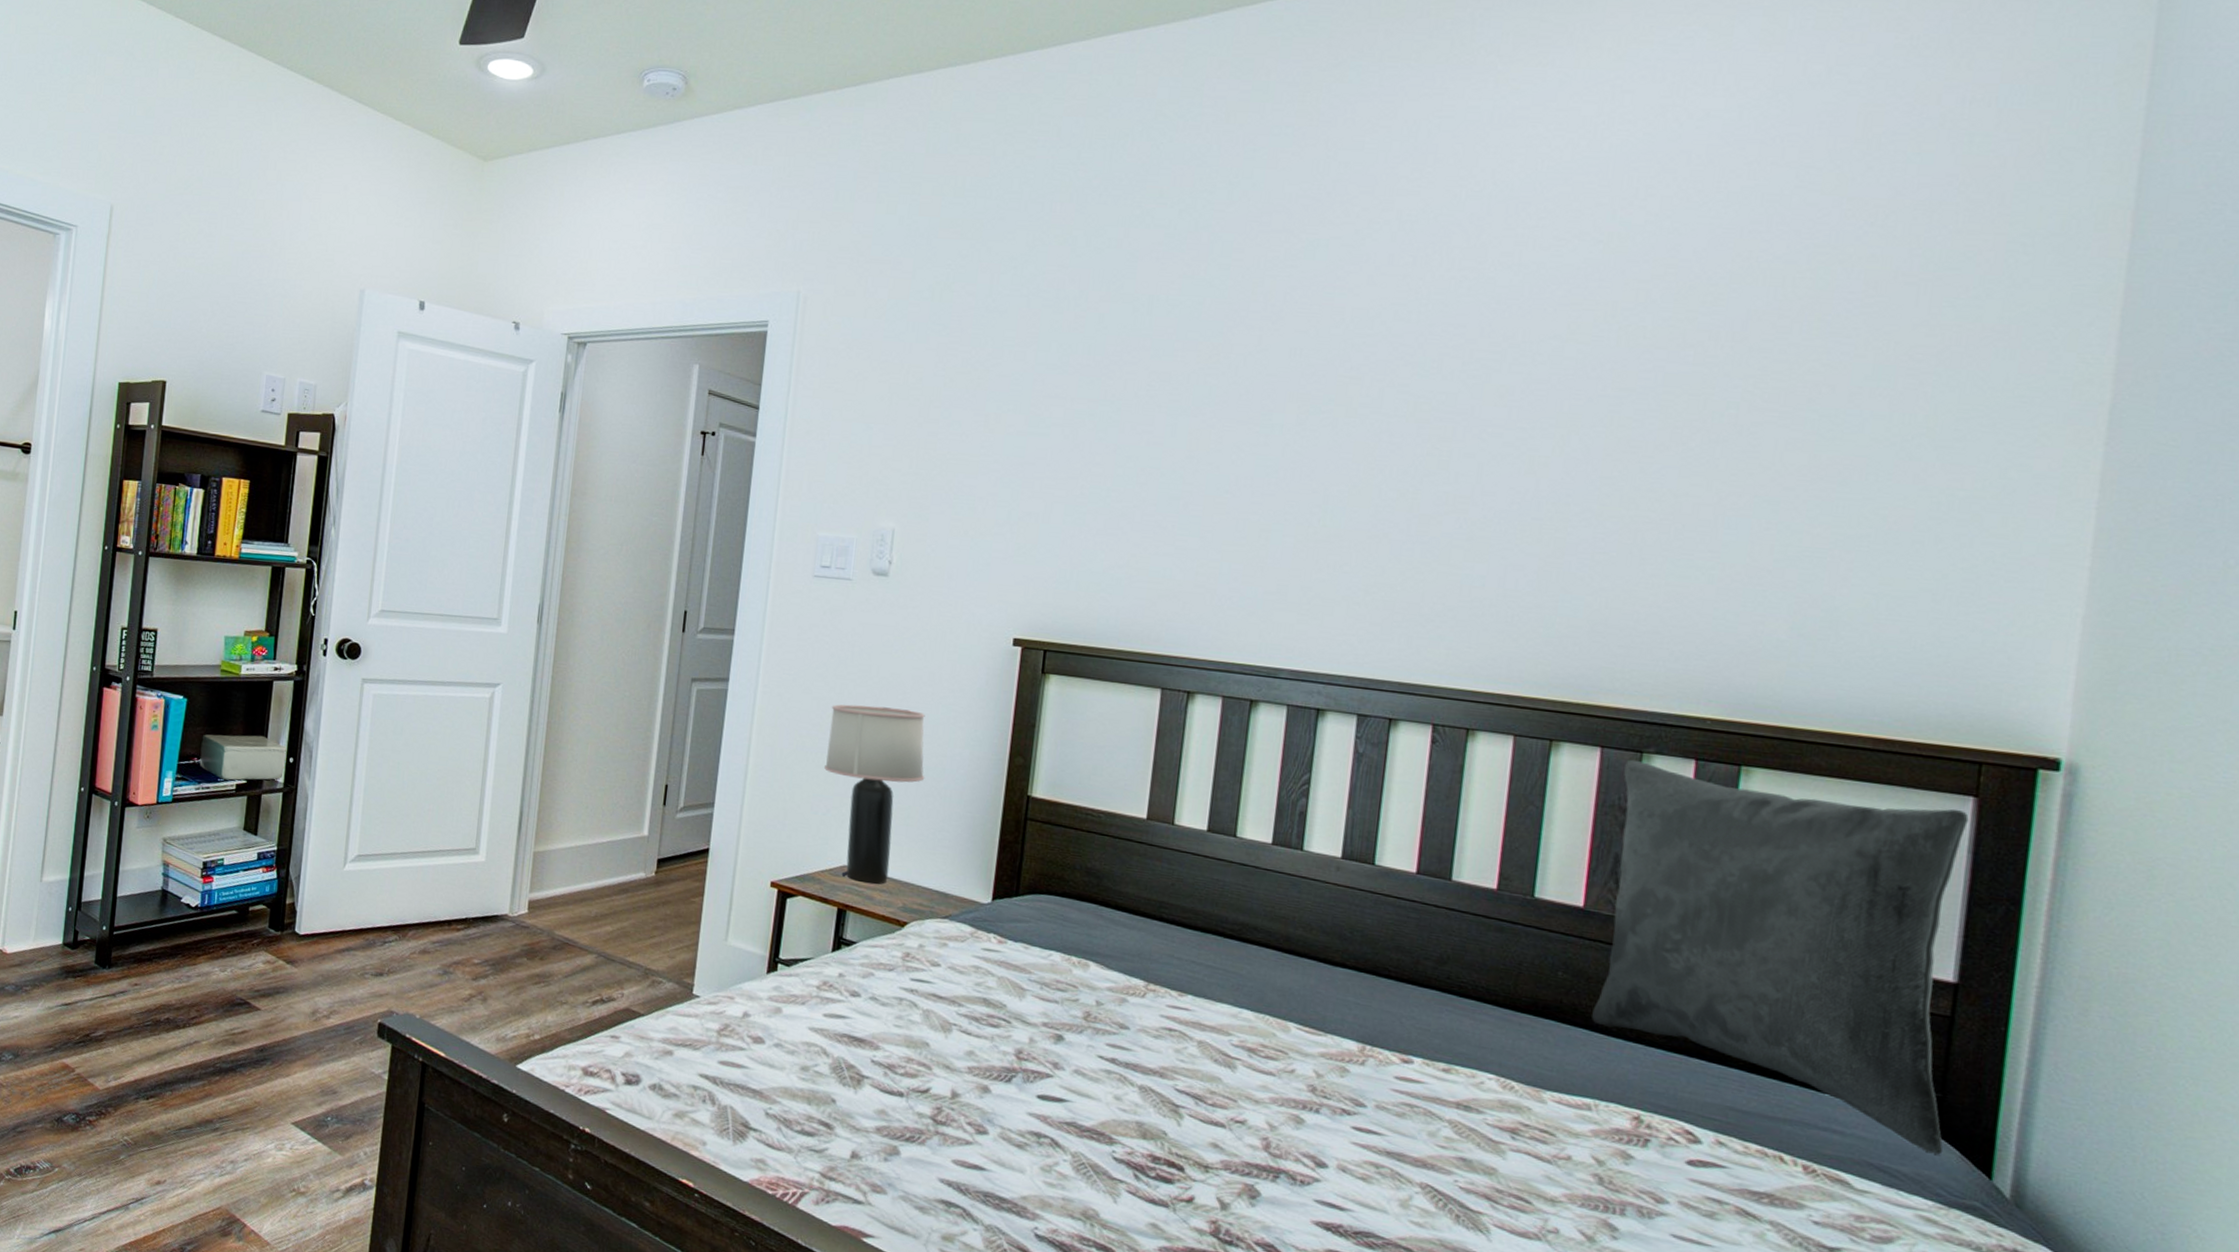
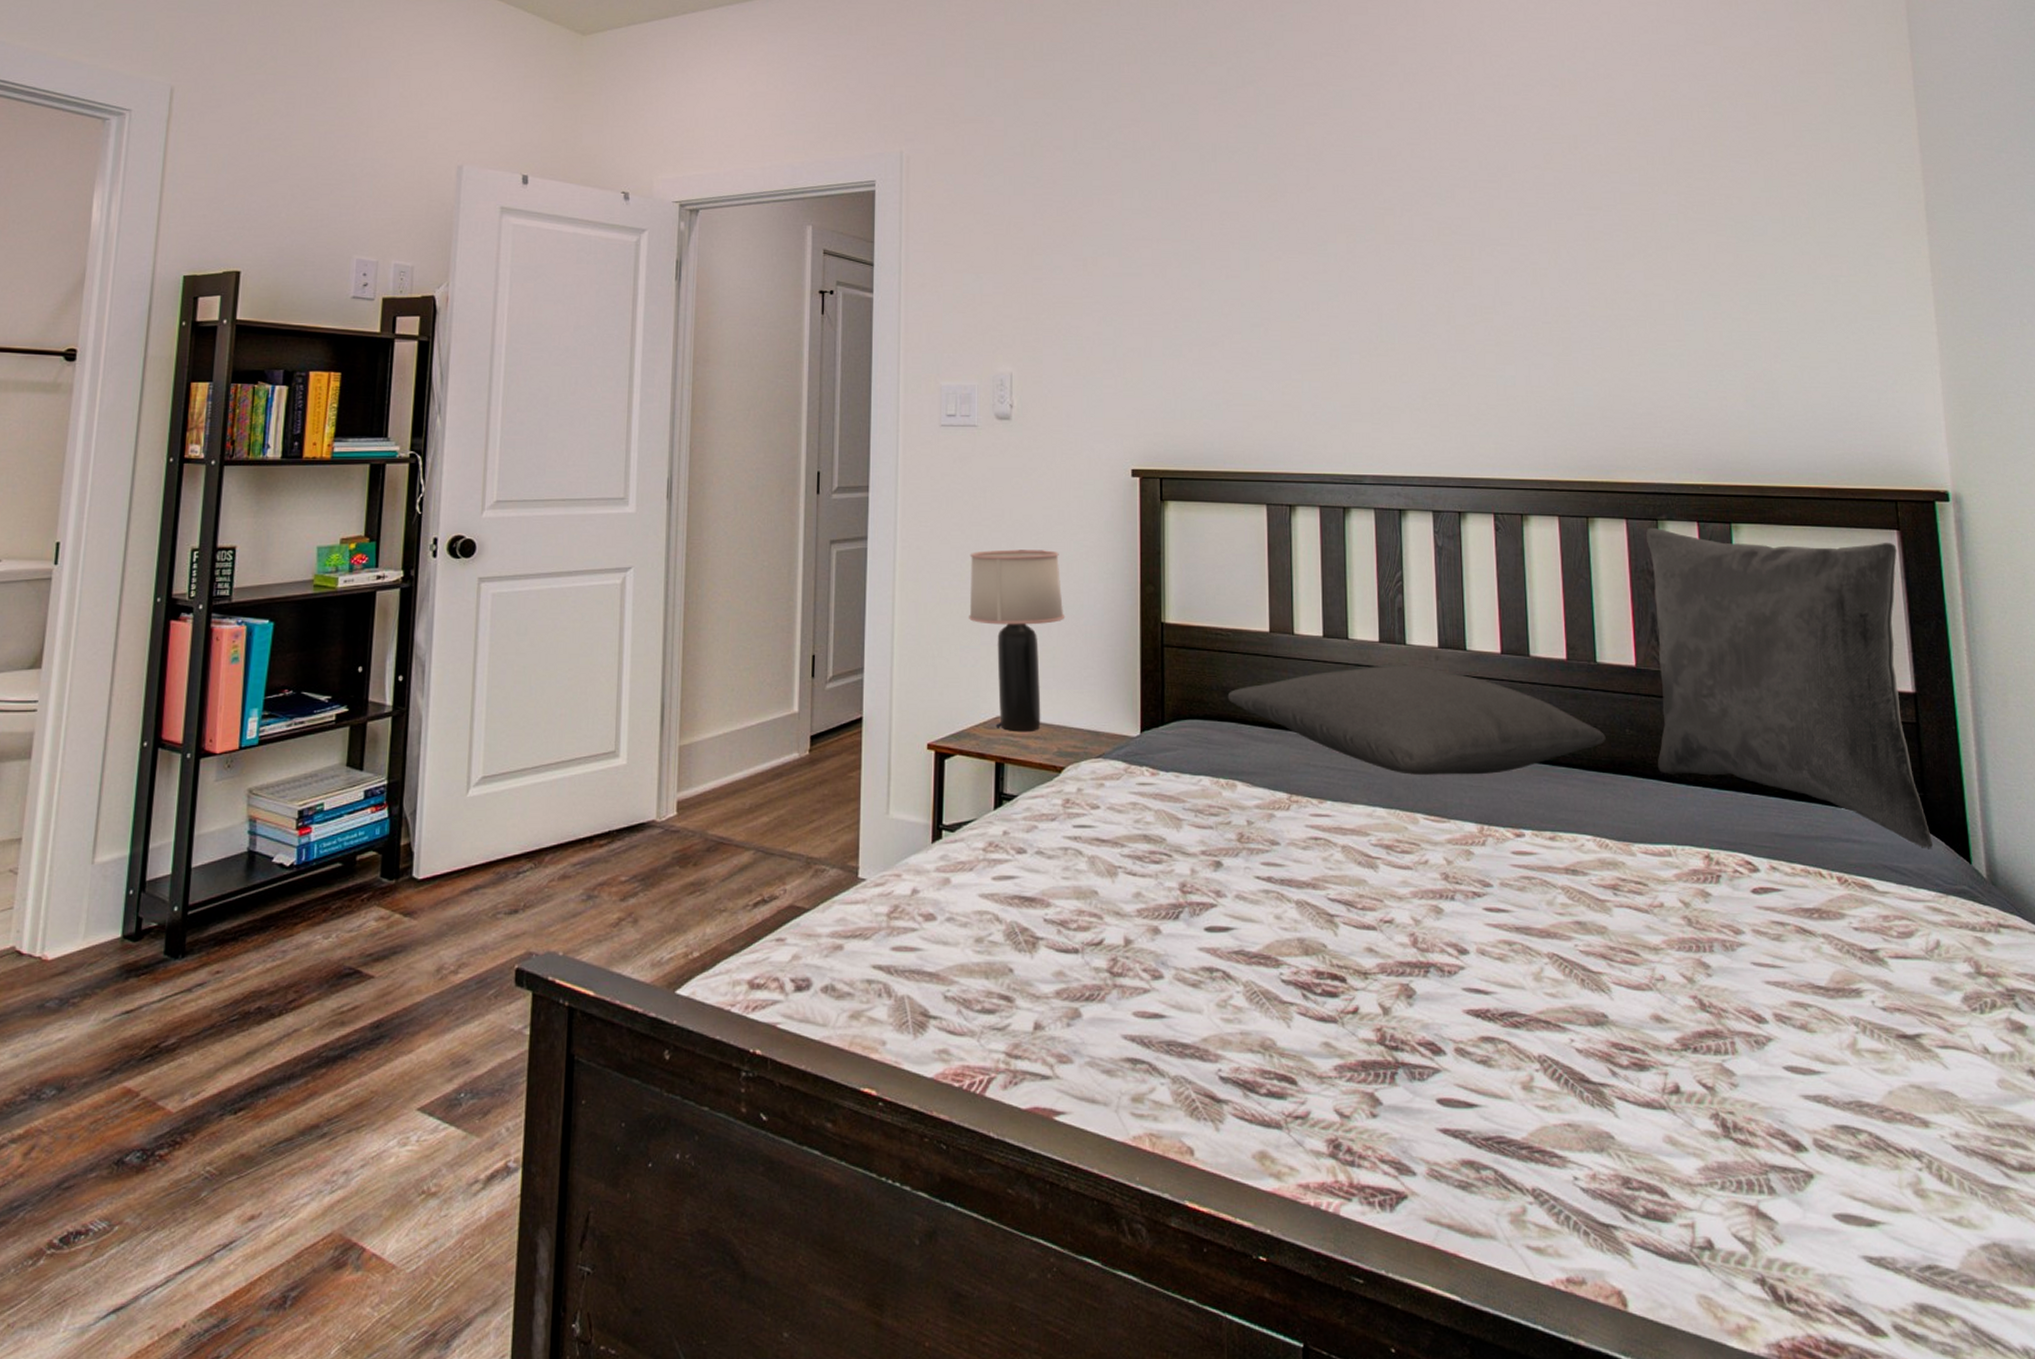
decorative box: present [199,734,286,781] -> none [291,654,394,711]
pillow: none [1090,867,1532,996] -> present [1227,665,1606,775]

